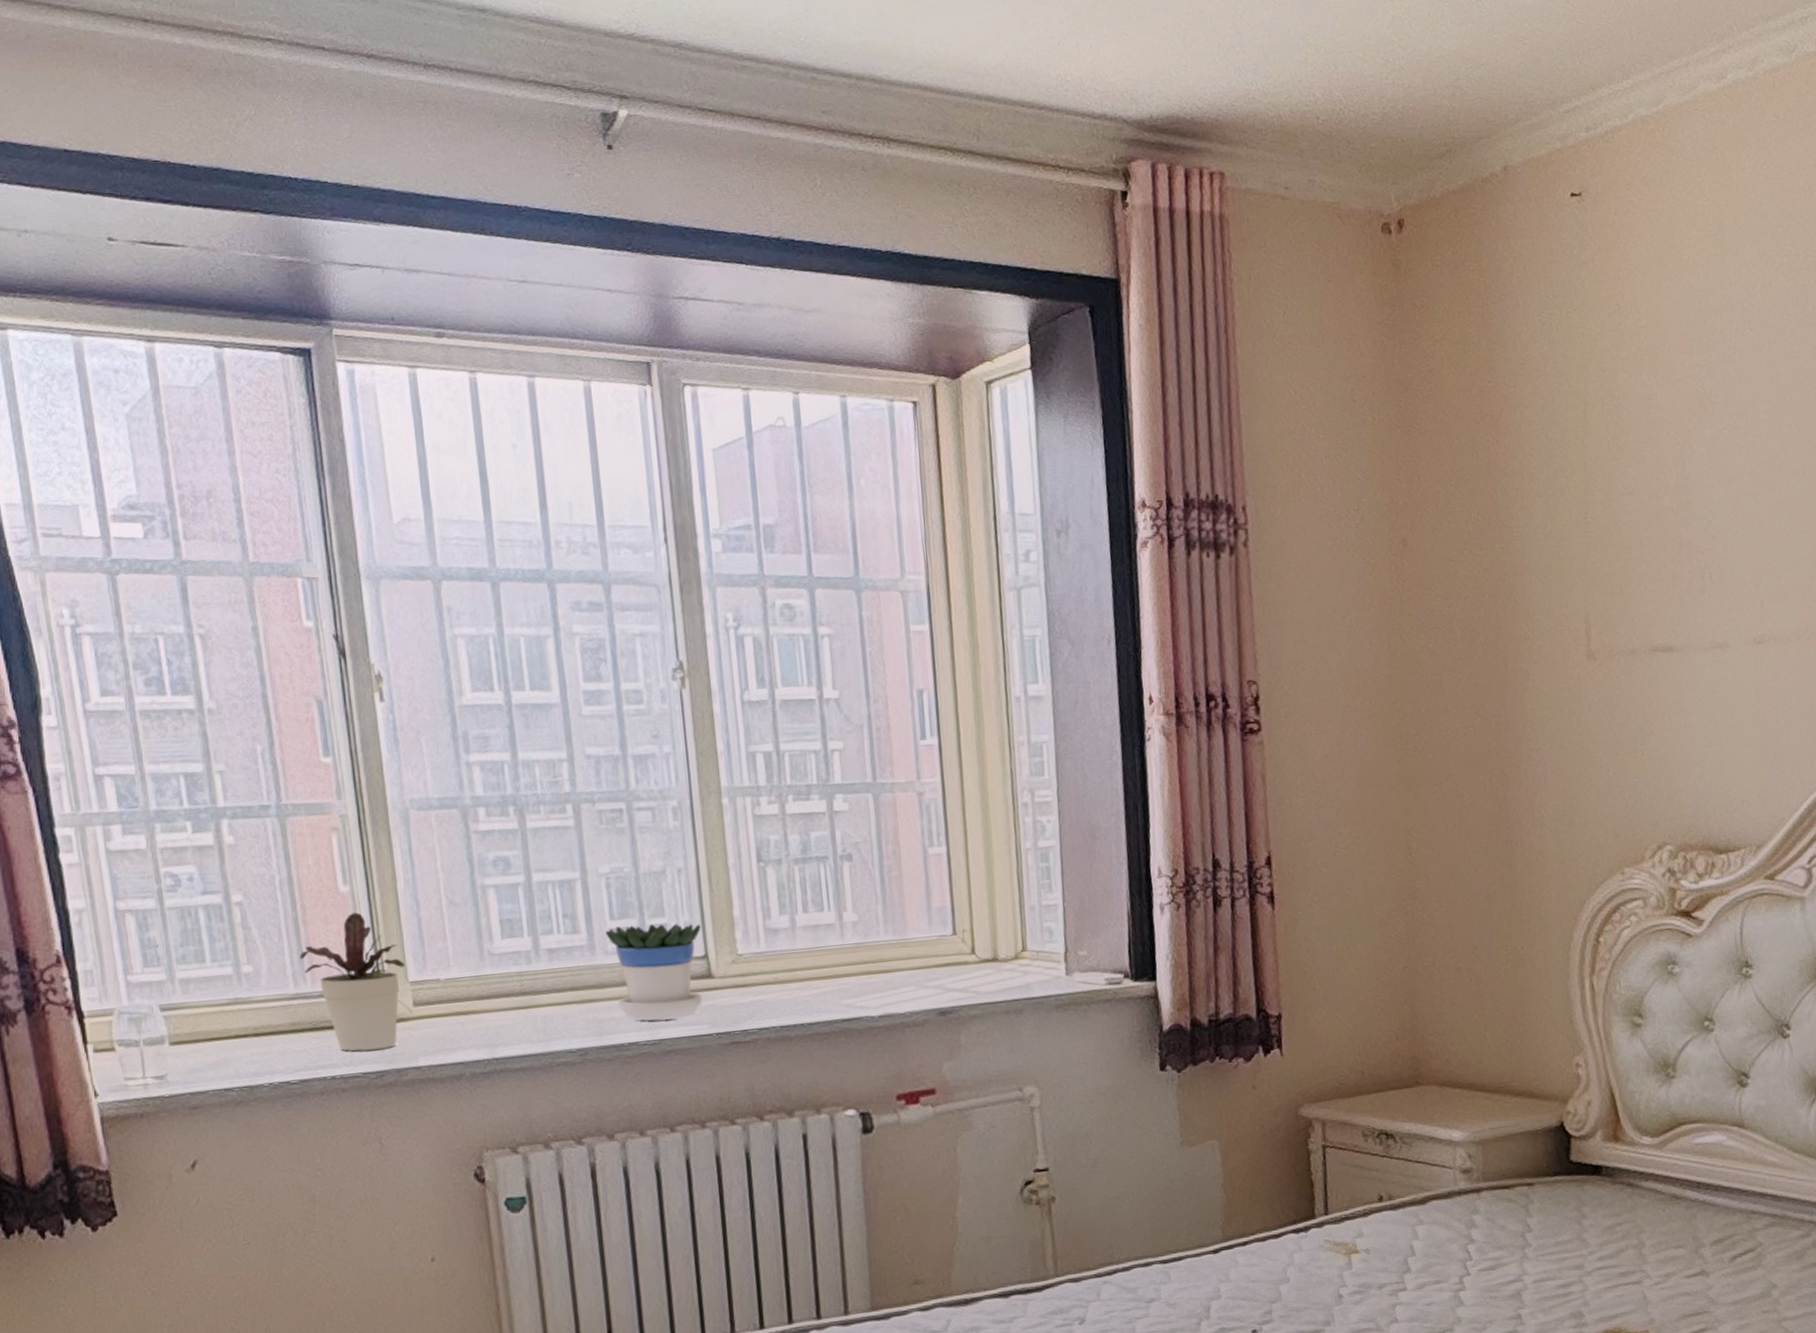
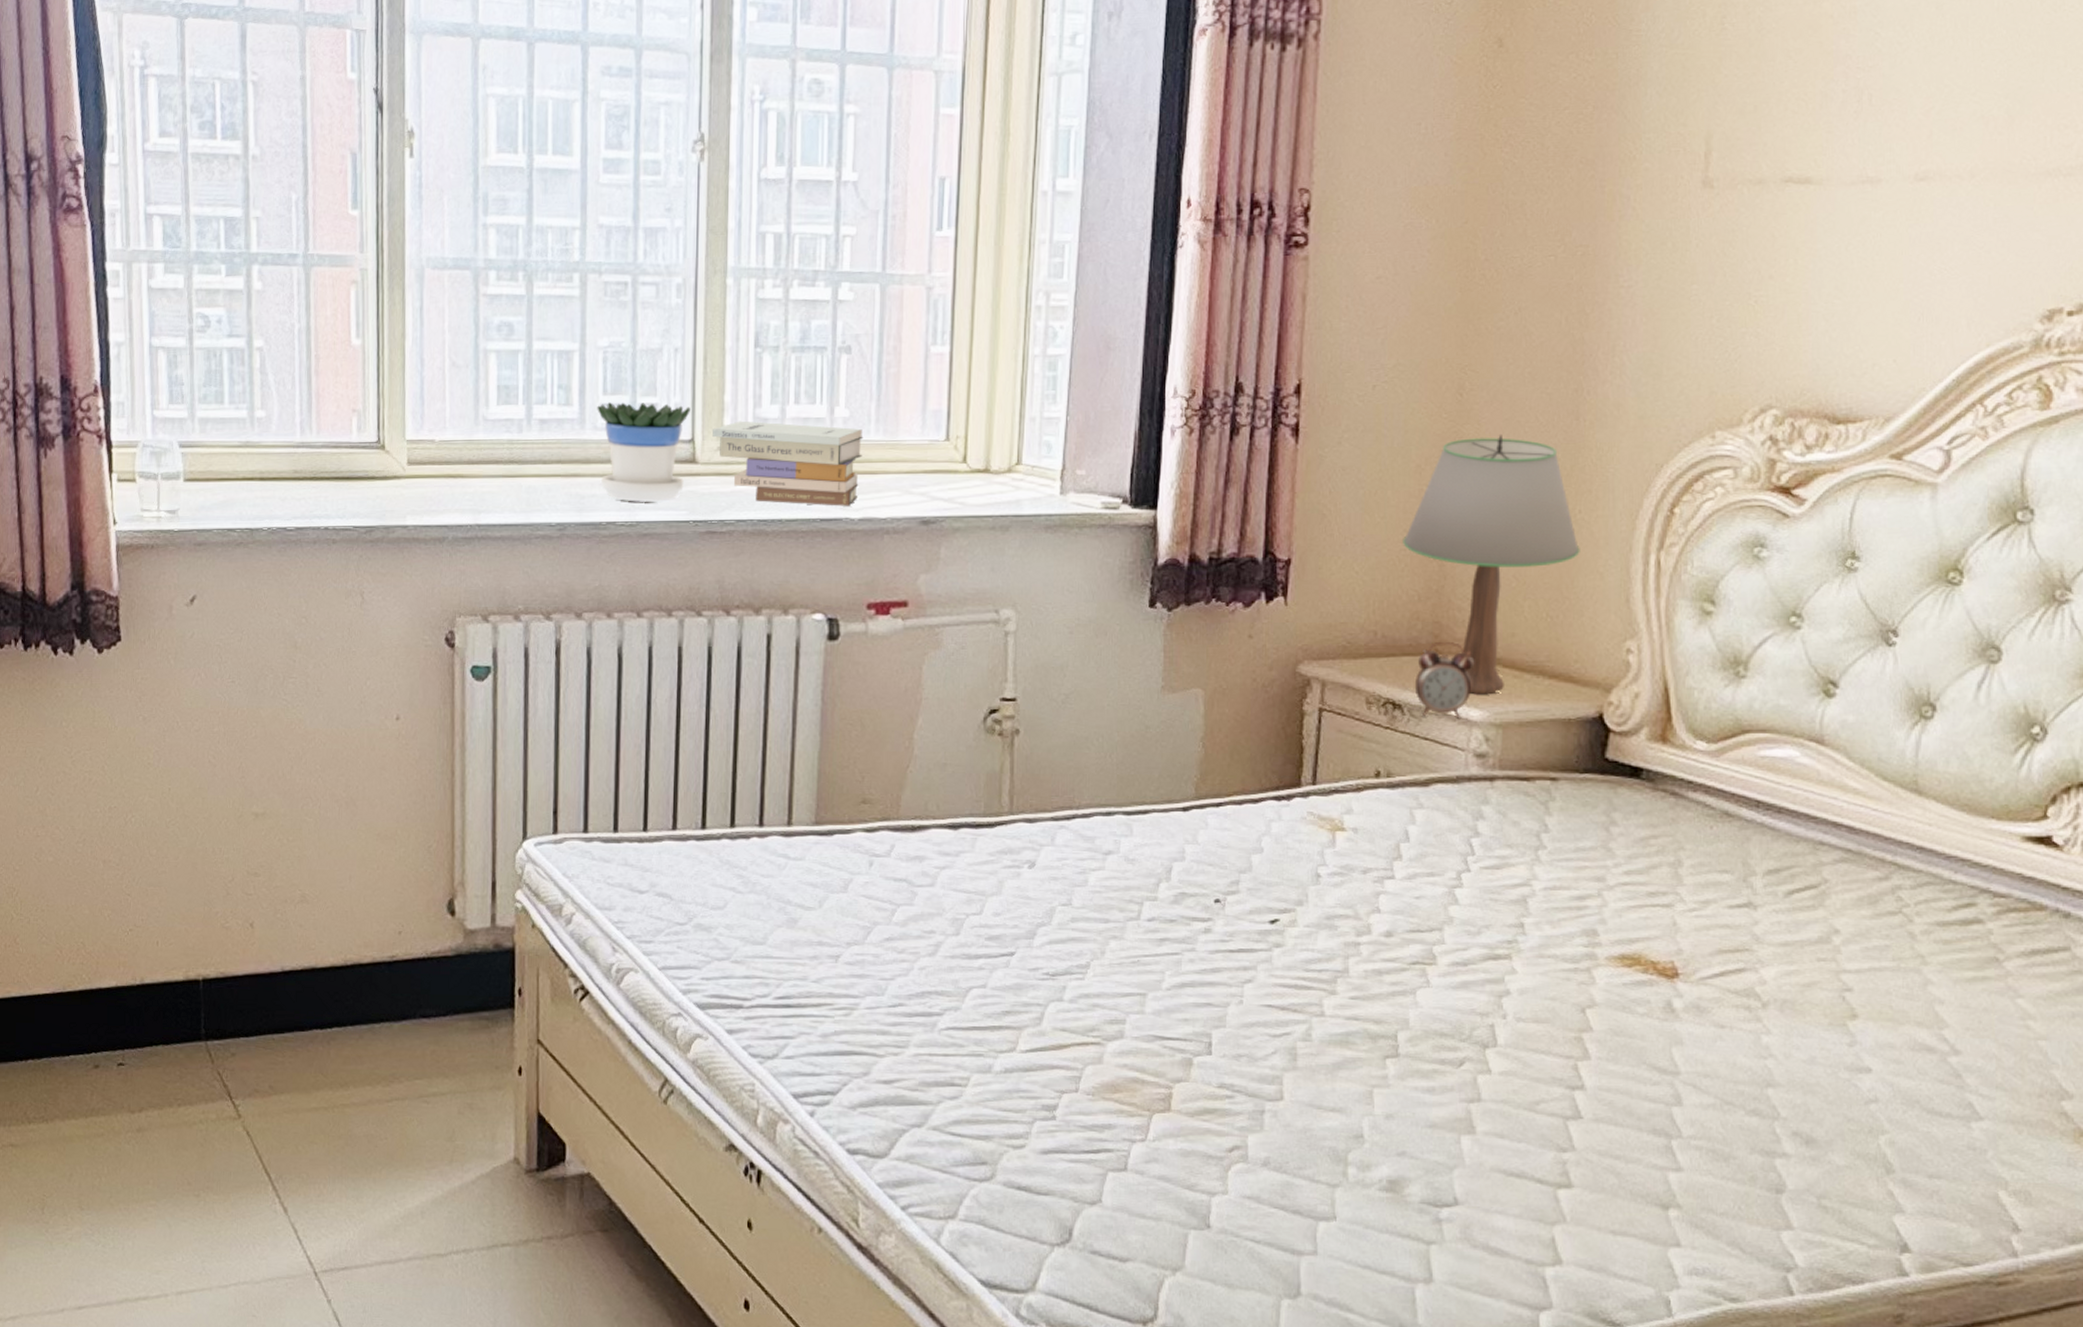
potted plant: present [299,912,405,1052] -> none [308,367,404,505]
books: none [725,930,875,1009] -> present [712,421,864,506]
table lamp: none [1376,887,1527,1117] -> present [1403,435,1580,694]
alarm clock: none [1402,1073,1452,1142] -> present [1414,641,1473,719]

